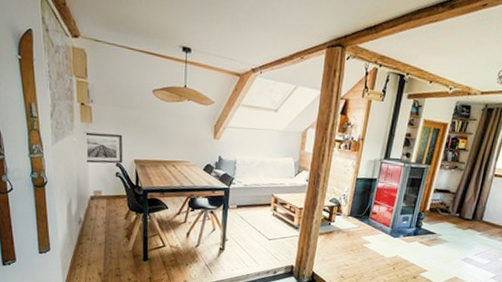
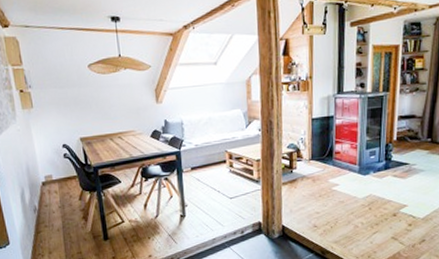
wall art: present [84,132,123,164] -> none [26,114,69,149]

